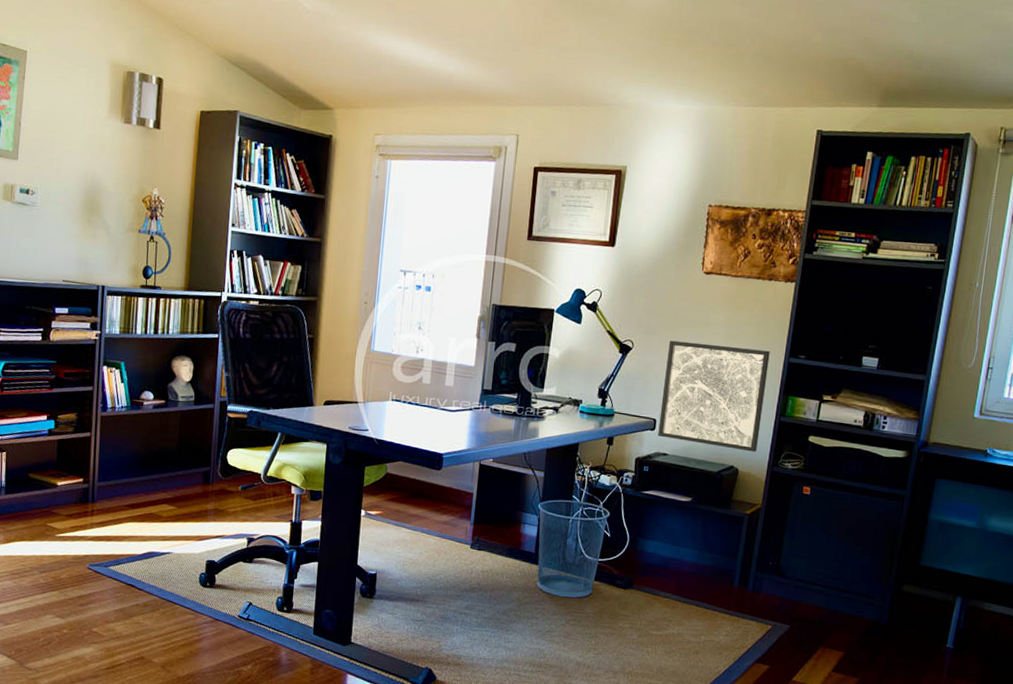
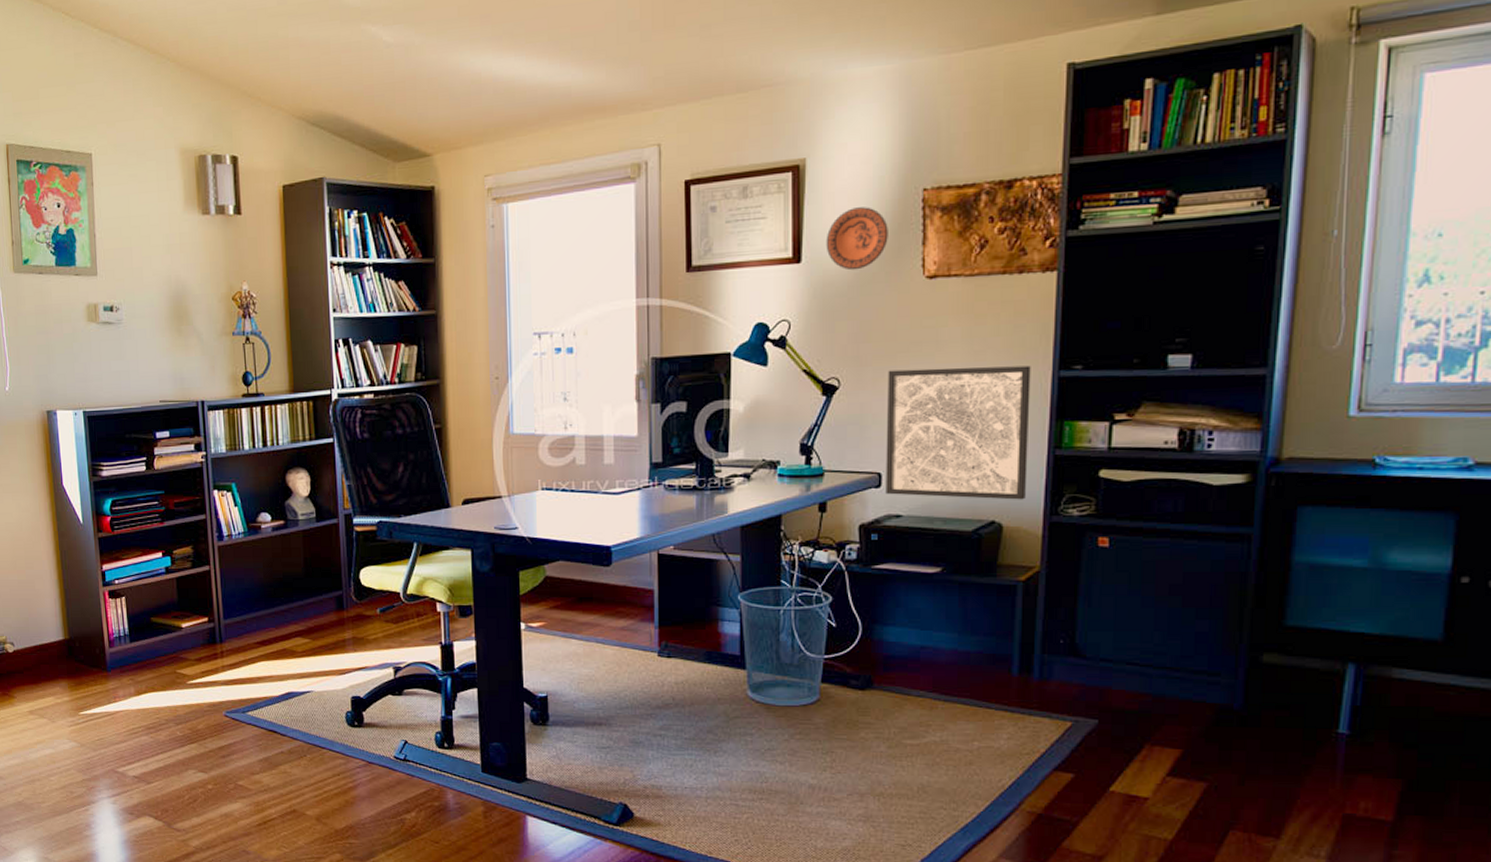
decorative plate: none [634,210,681,259] -> present [826,207,888,271]

